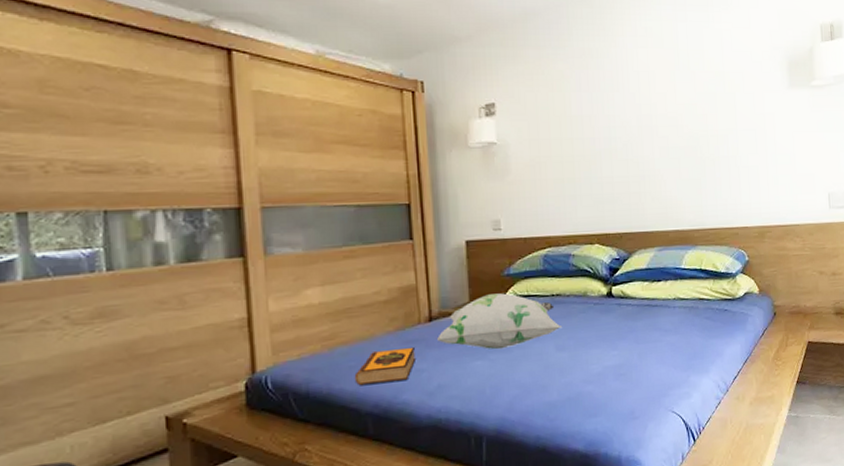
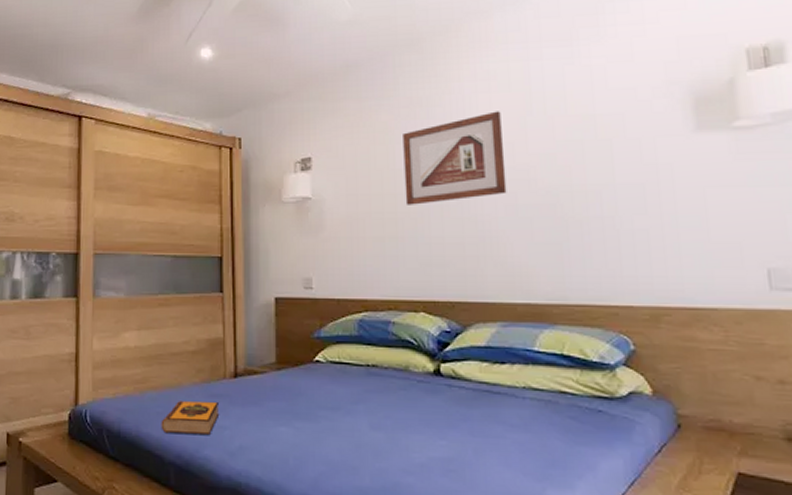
decorative pillow: present [437,293,563,350] -> none [242,356,379,418]
picture frame: none [577,65,661,149] -> present [403,111,507,205]

